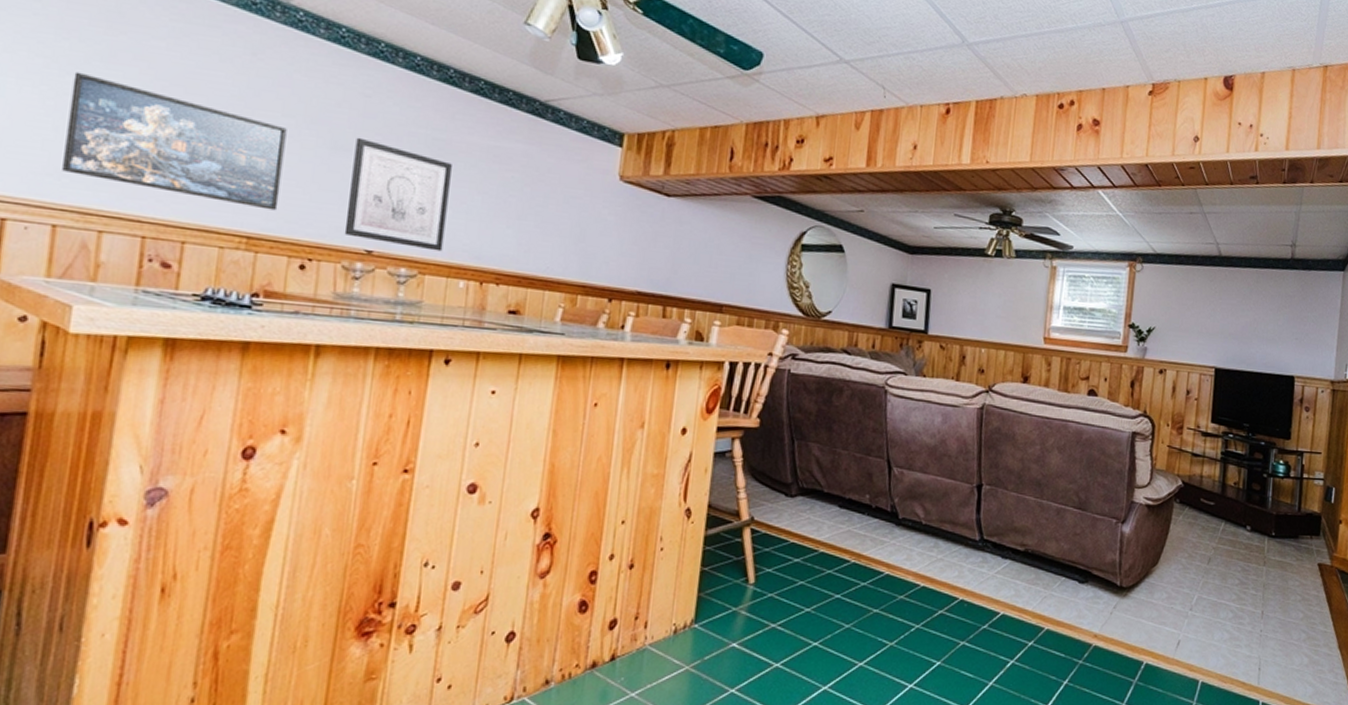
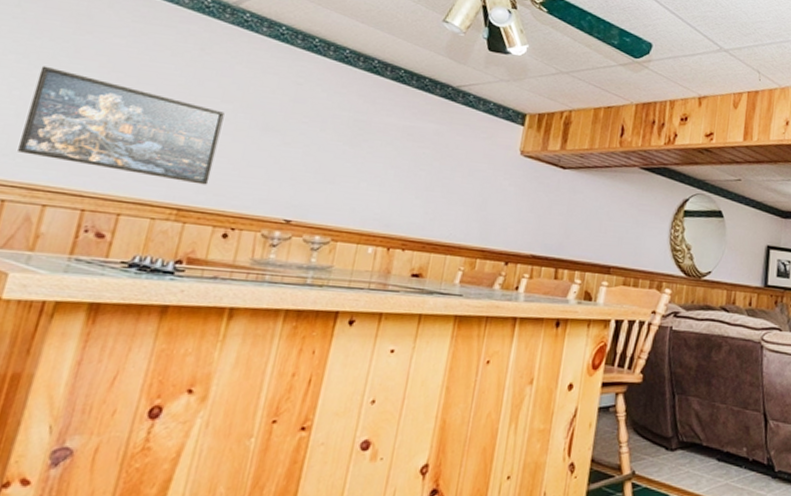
wall art: present [344,137,452,252] -> none [266,119,370,221]

